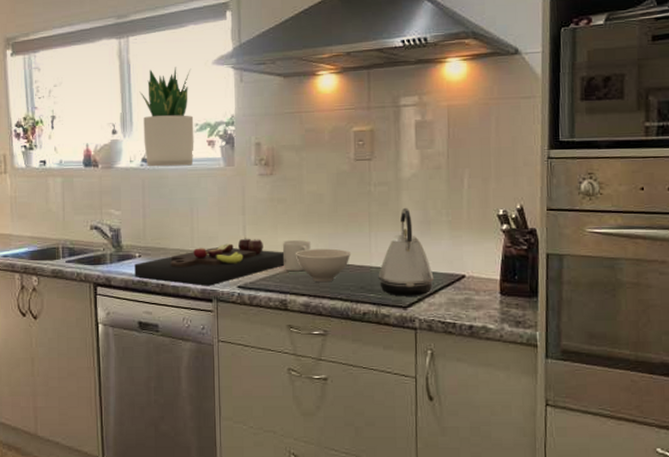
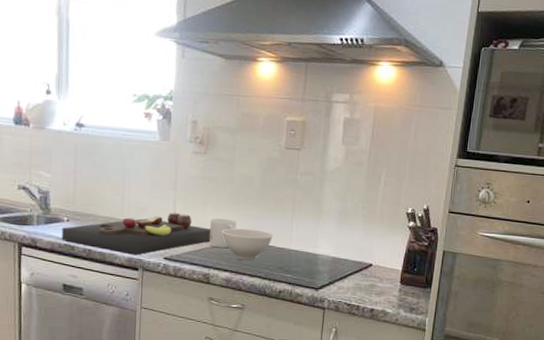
planter: present [139,67,194,167] -> none [77,31,133,136]
kettle: present [378,207,434,296] -> none [296,197,345,280]

